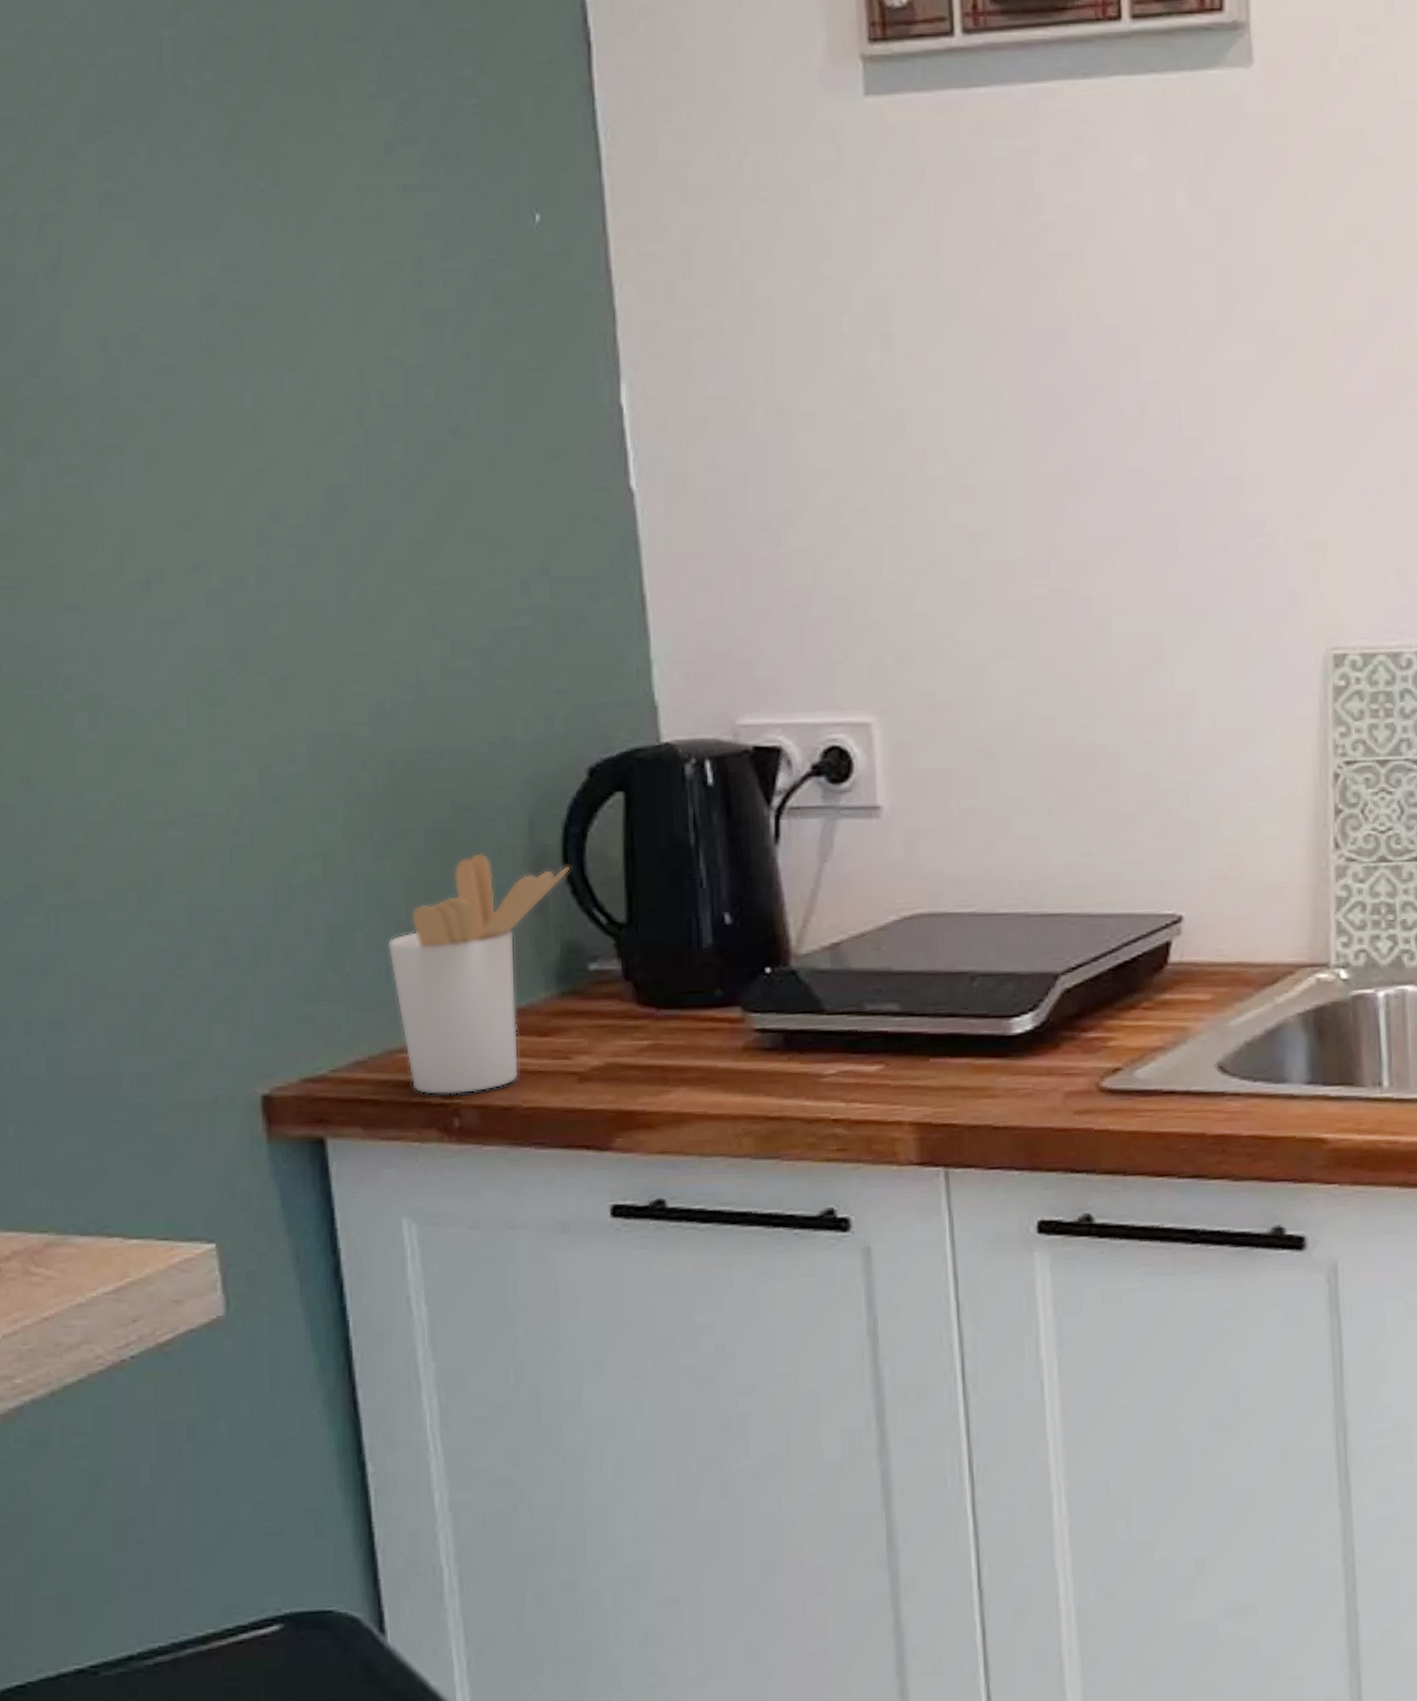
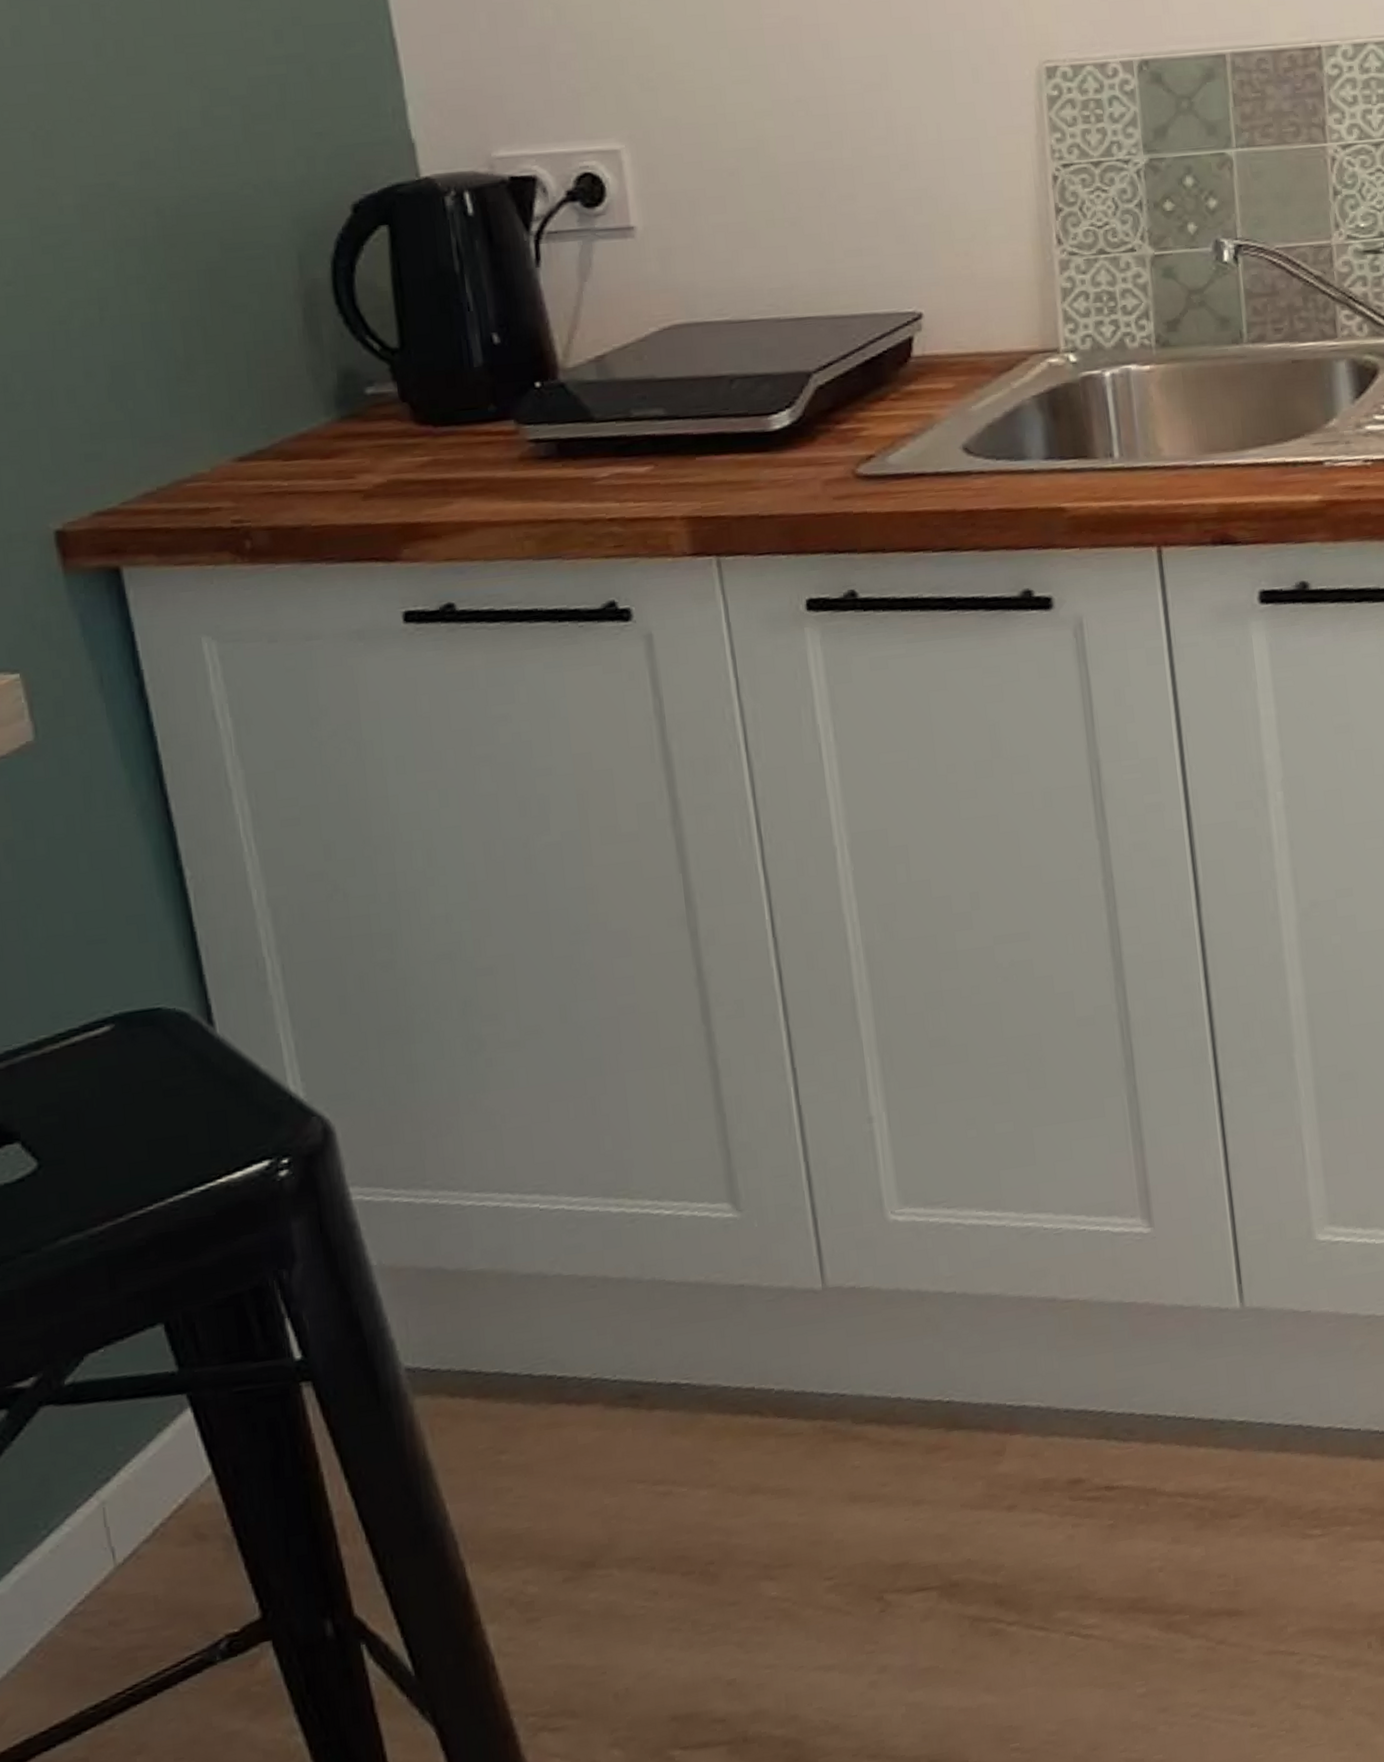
utensil holder: present [387,853,569,1096] -> none [168,290,341,521]

